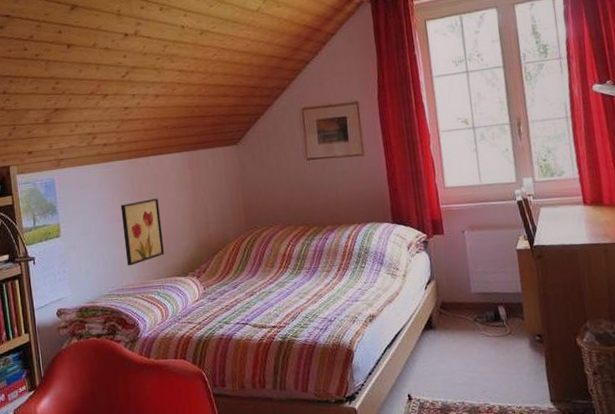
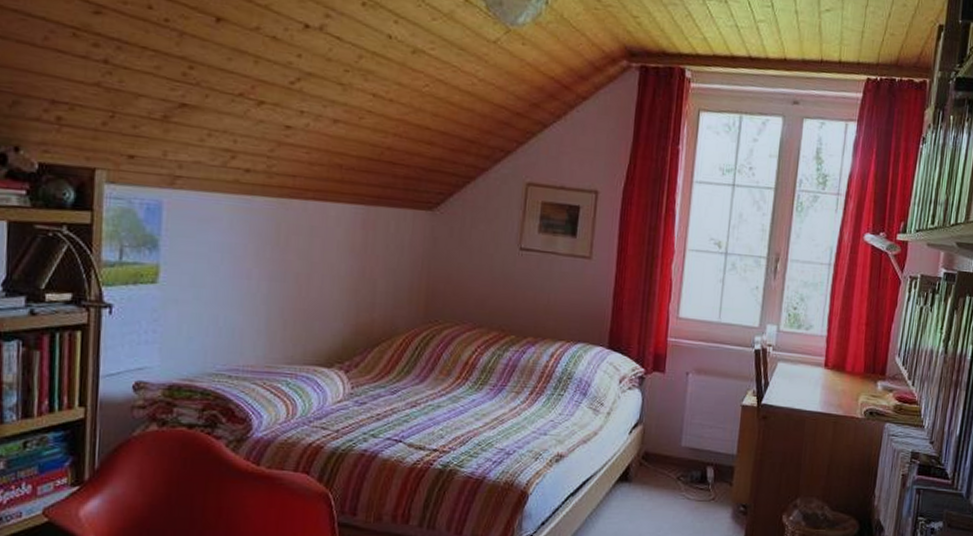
wall art: present [120,198,164,266] -> none [249,256,311,341]

